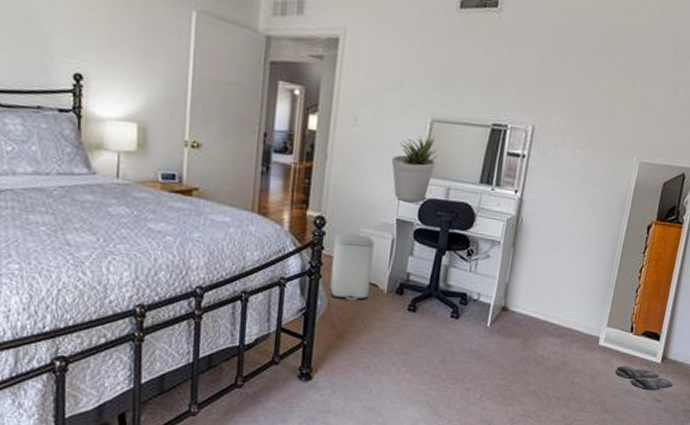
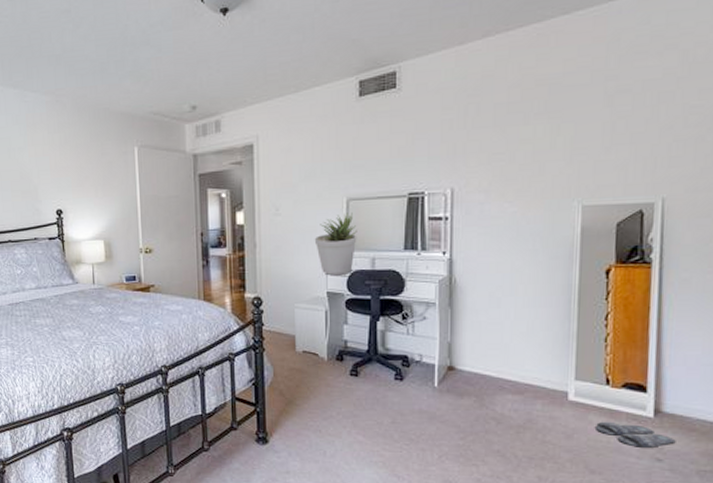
pedal bin: present [329,233,375,301] -> none [272,309,310,370]

